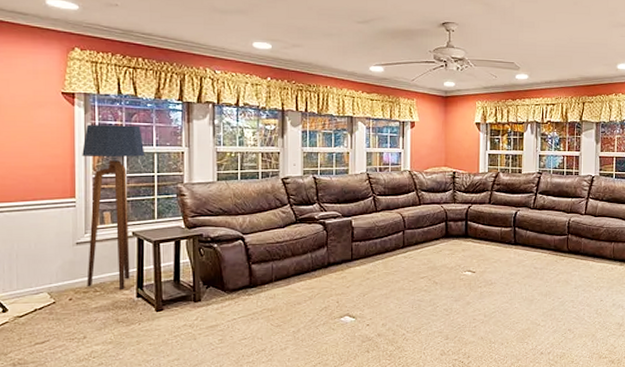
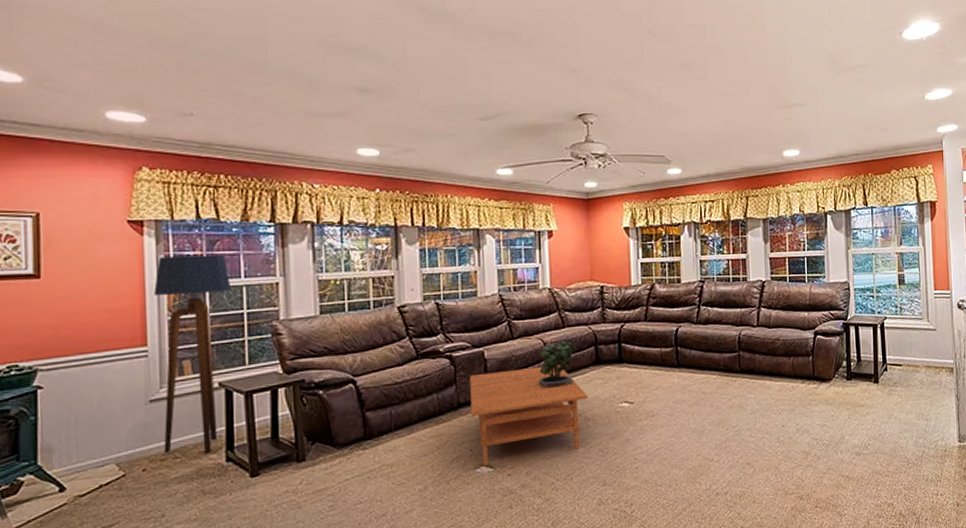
coffee table: none [339,236,437,317] -> present [470,365,588,467]
potted plant: none [396,213,429,256] -> present [538,338,576,389]

